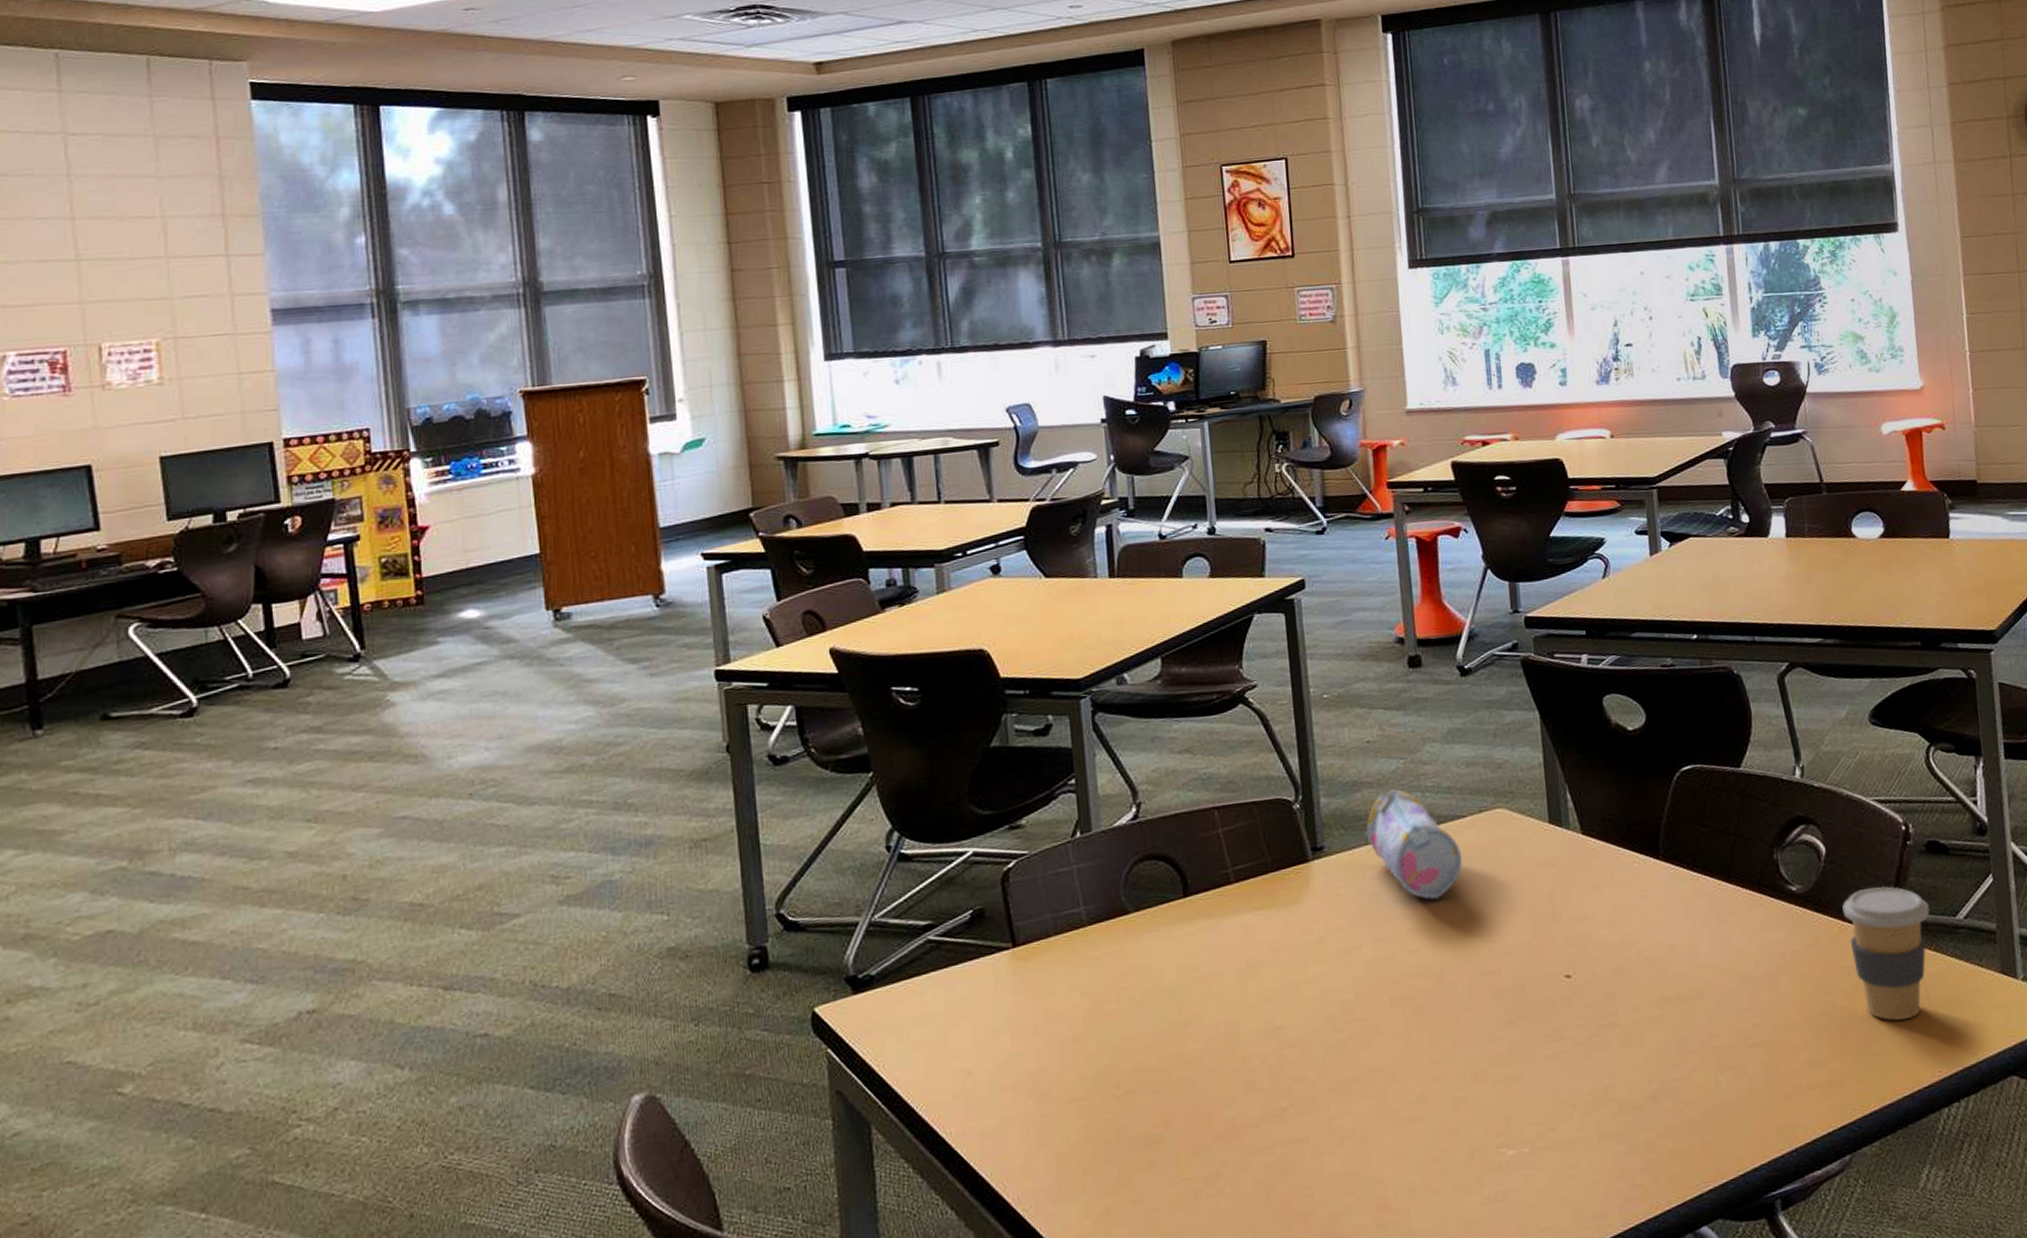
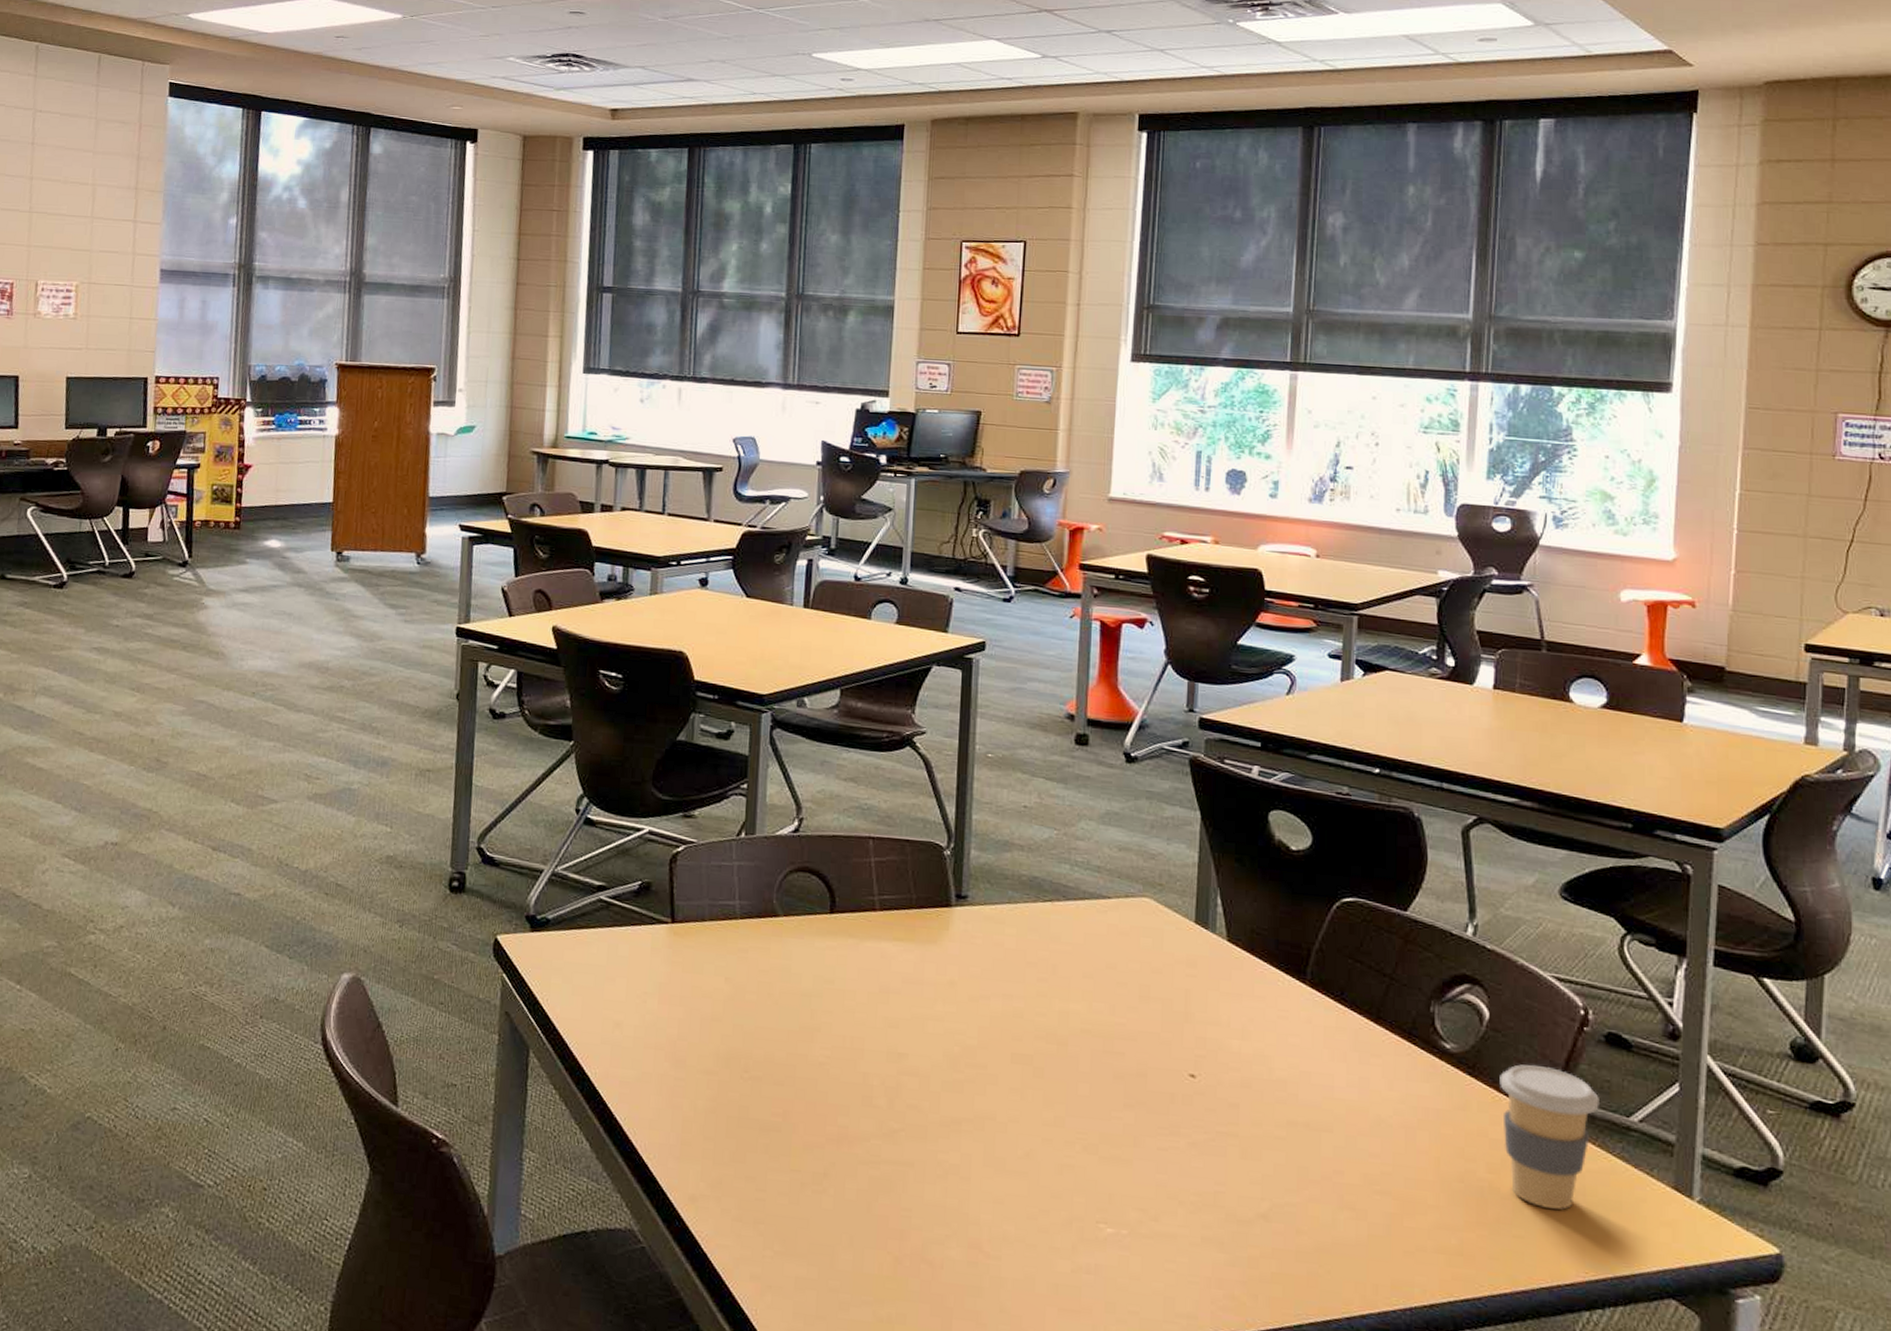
pencil case: present [1366,788,1463,900] -> none [1011,856,1102,970]

